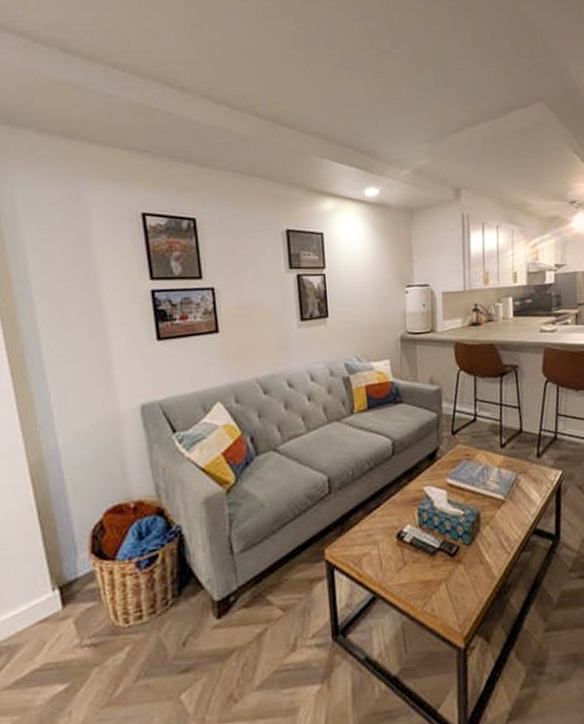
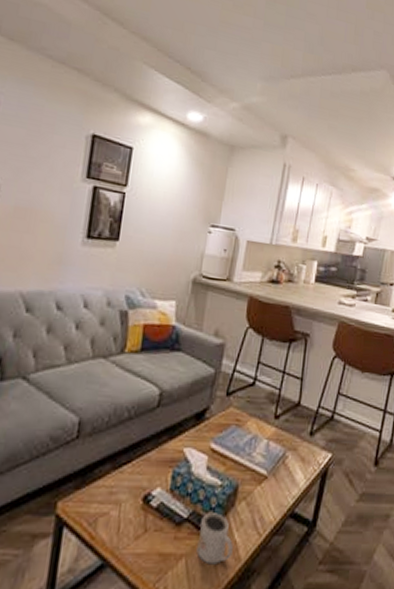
mug: none [452,539,487,586] -> present [196,513,233,565]

